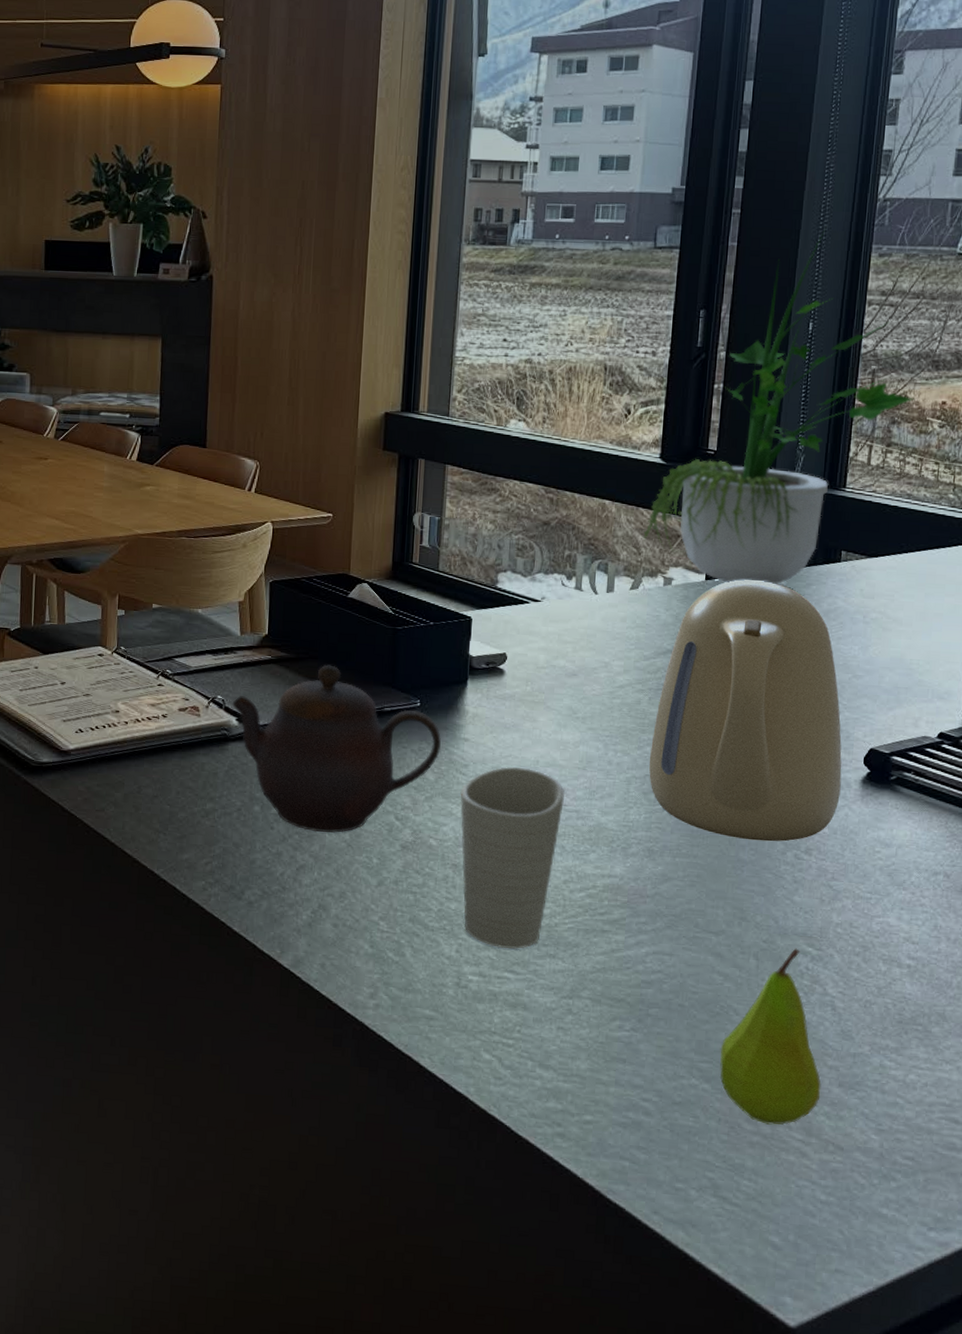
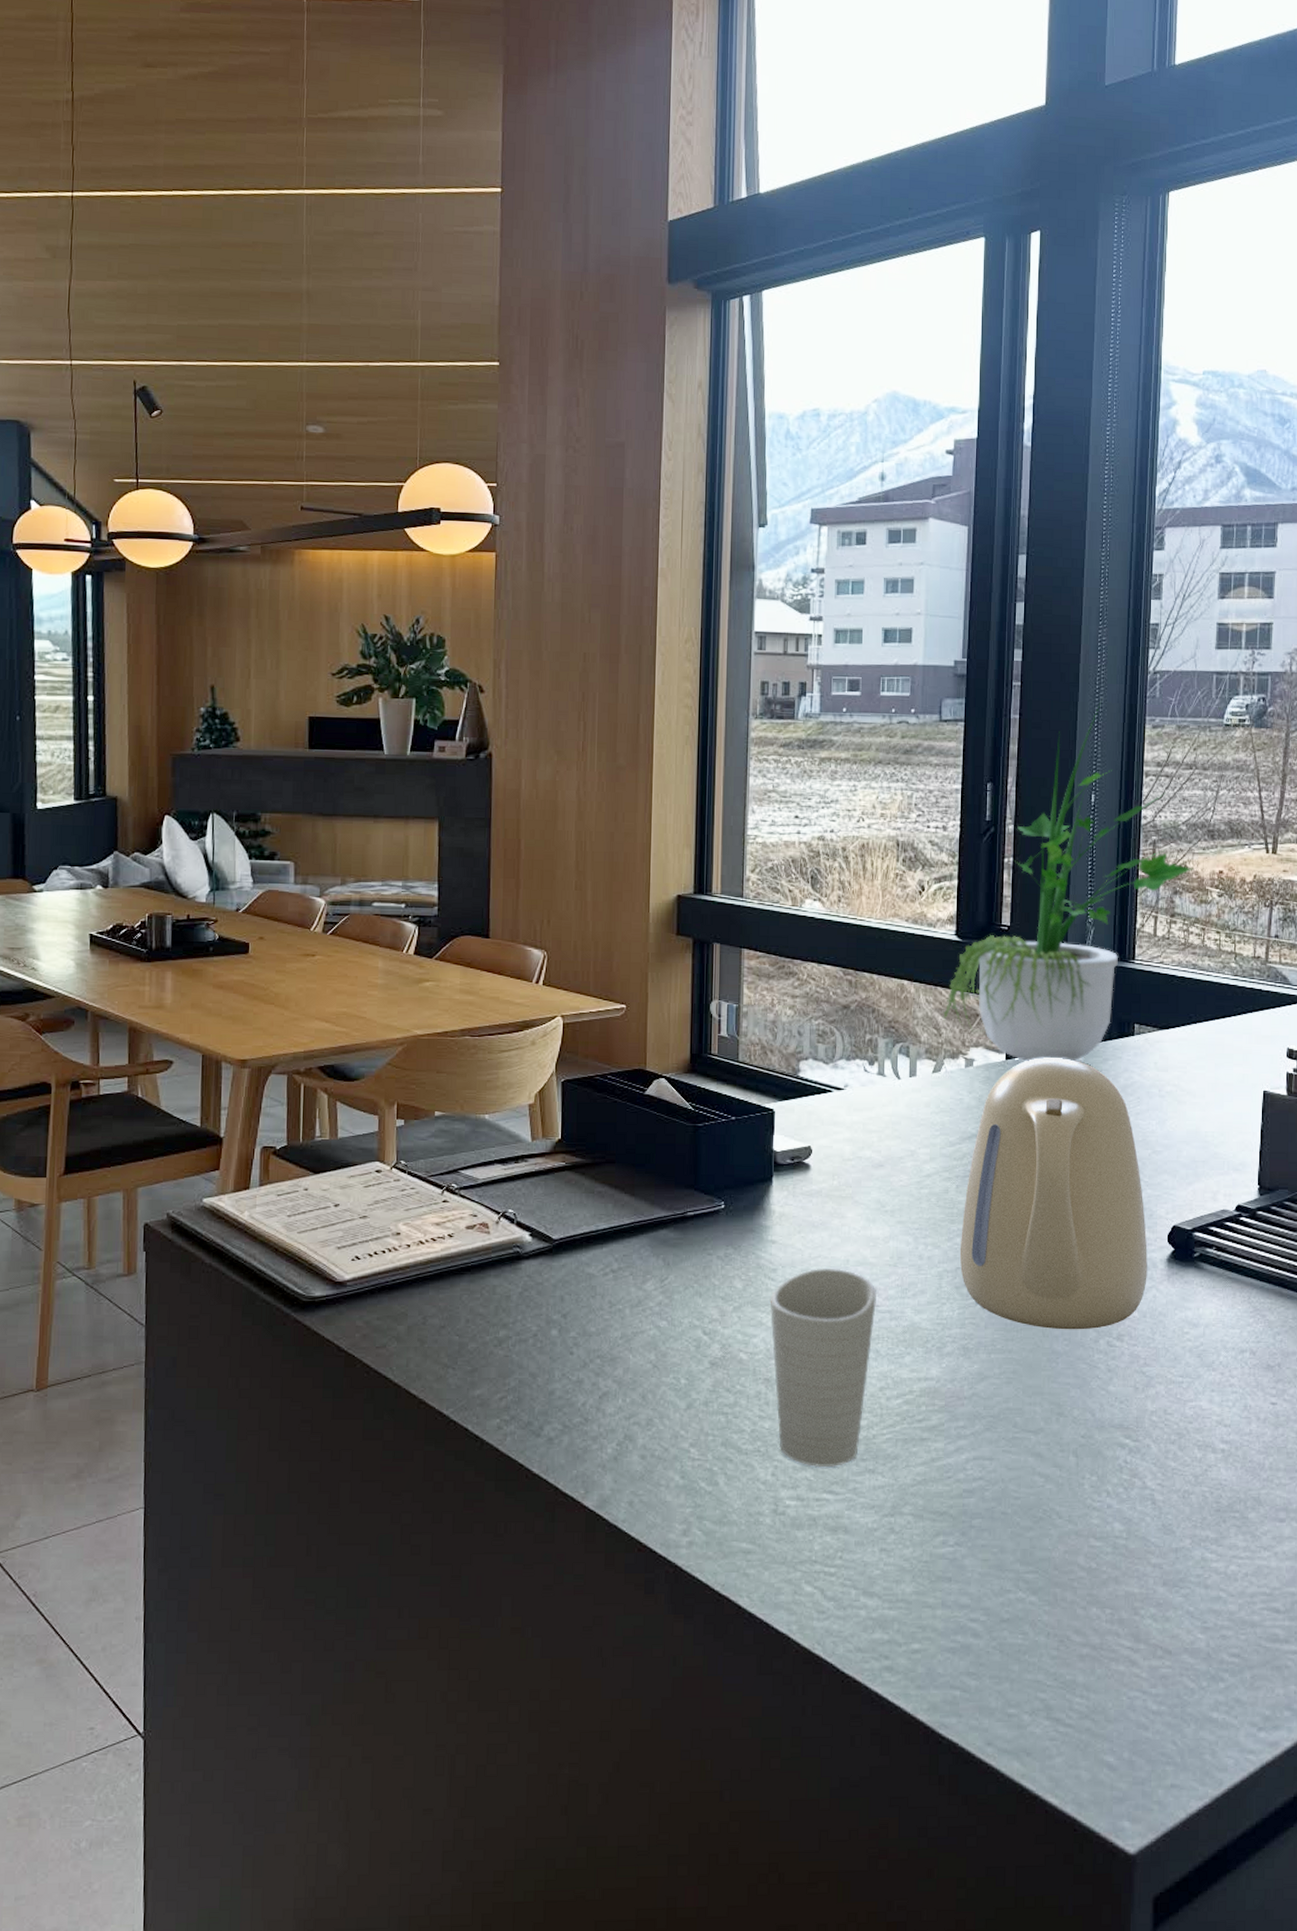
teapot: present [232,664,441,833] -> none [524,1169,748,1355]
fruit: present [719,948,822,1125] -> none [1045,1441,1146,1634]

